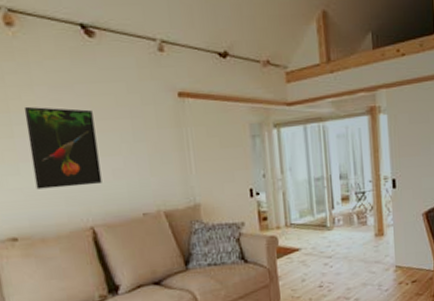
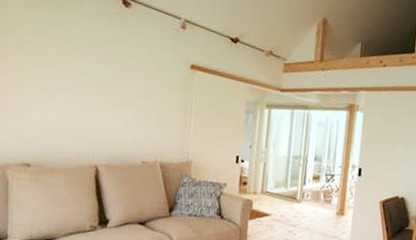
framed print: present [23,106,102,190] -> none [55,54,116,130]

